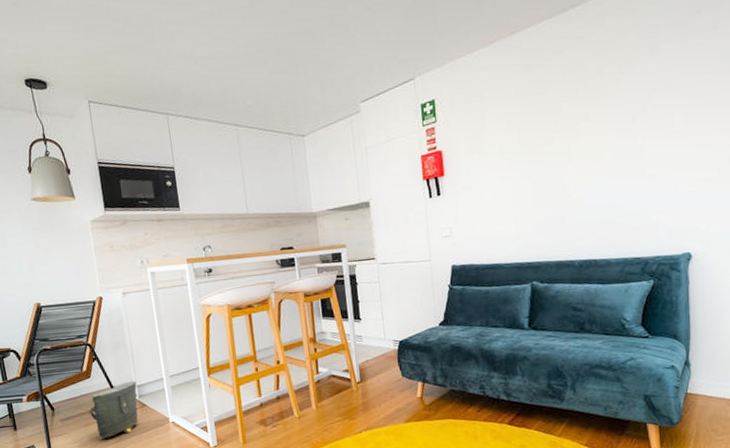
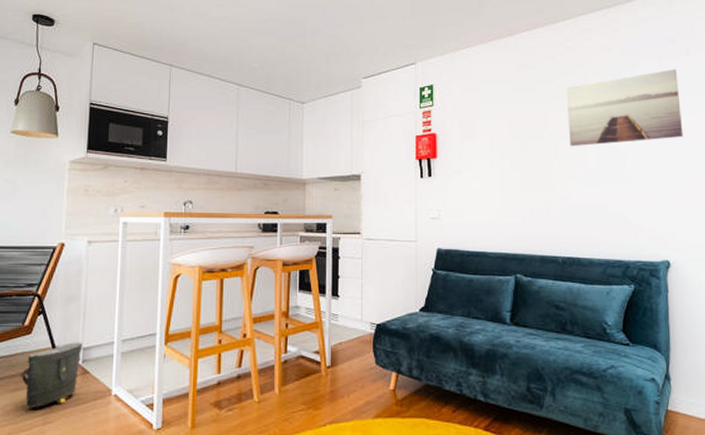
wall art: none [577,47,708,148] -> present [565,69,683,147]

